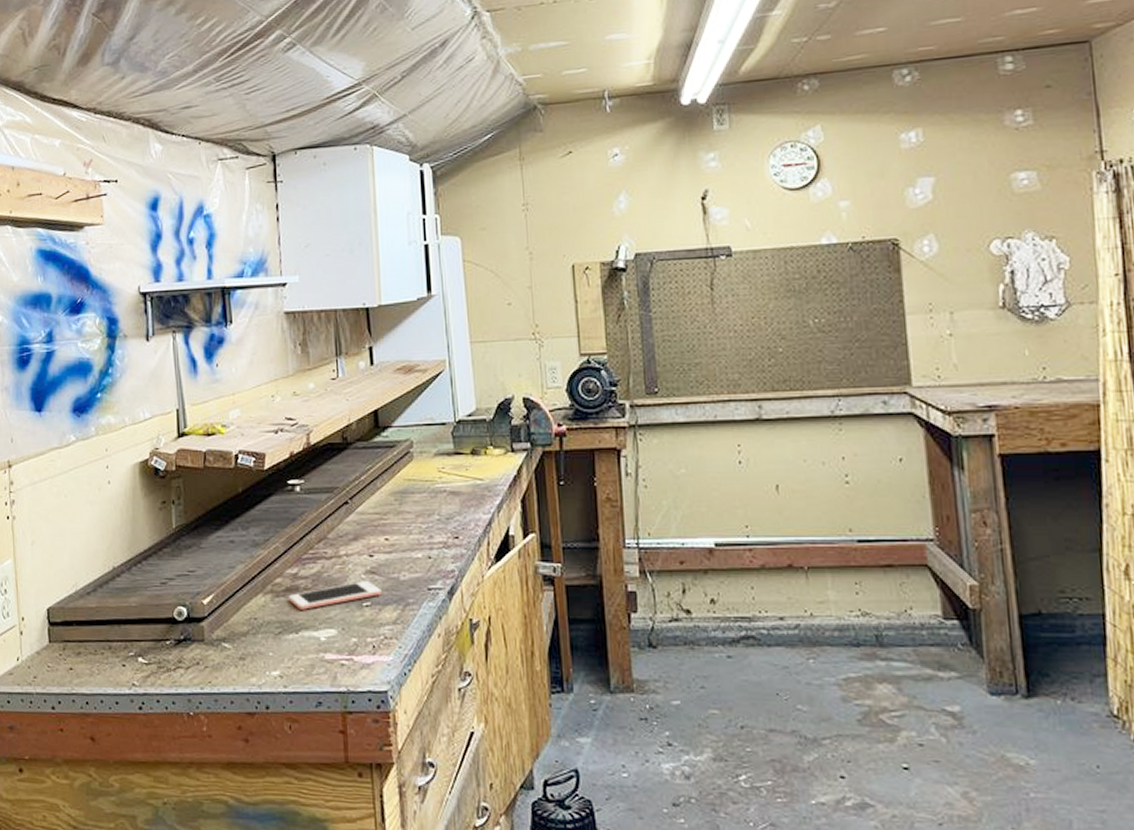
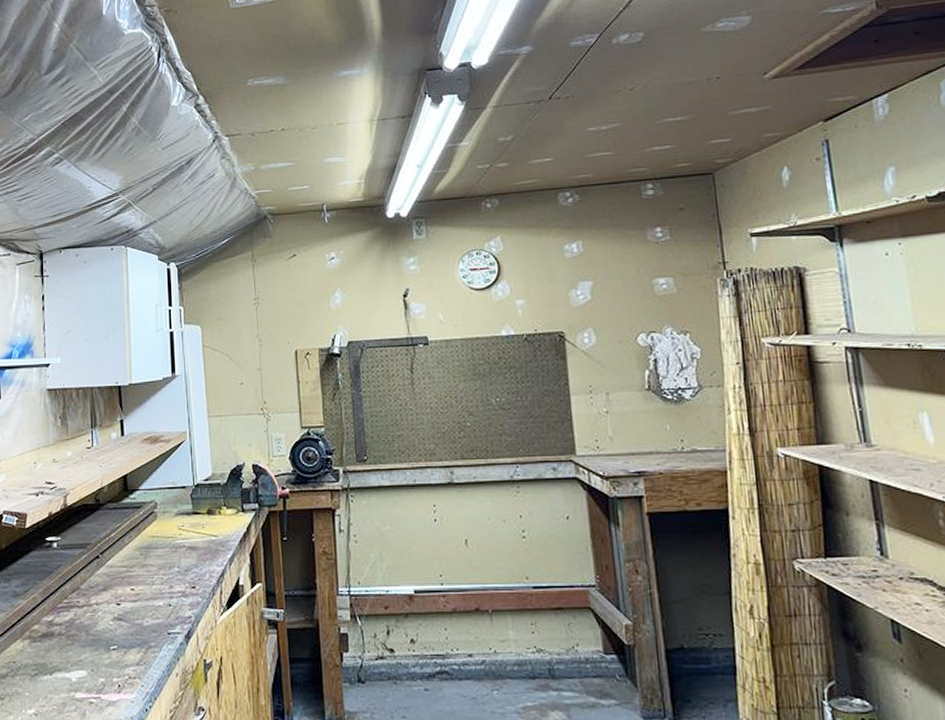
cell phone: present [289,580,381,610] -> none [44,626,127,653]

